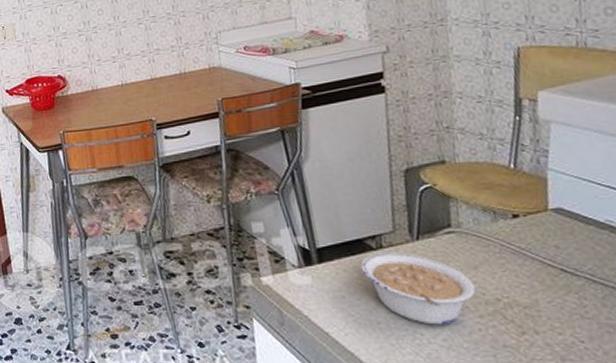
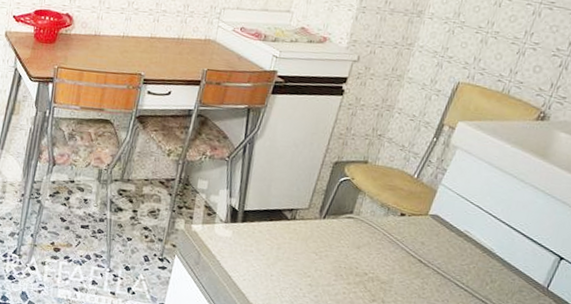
legume: present [360,252,475,325] -> none [273,222,352,286]

